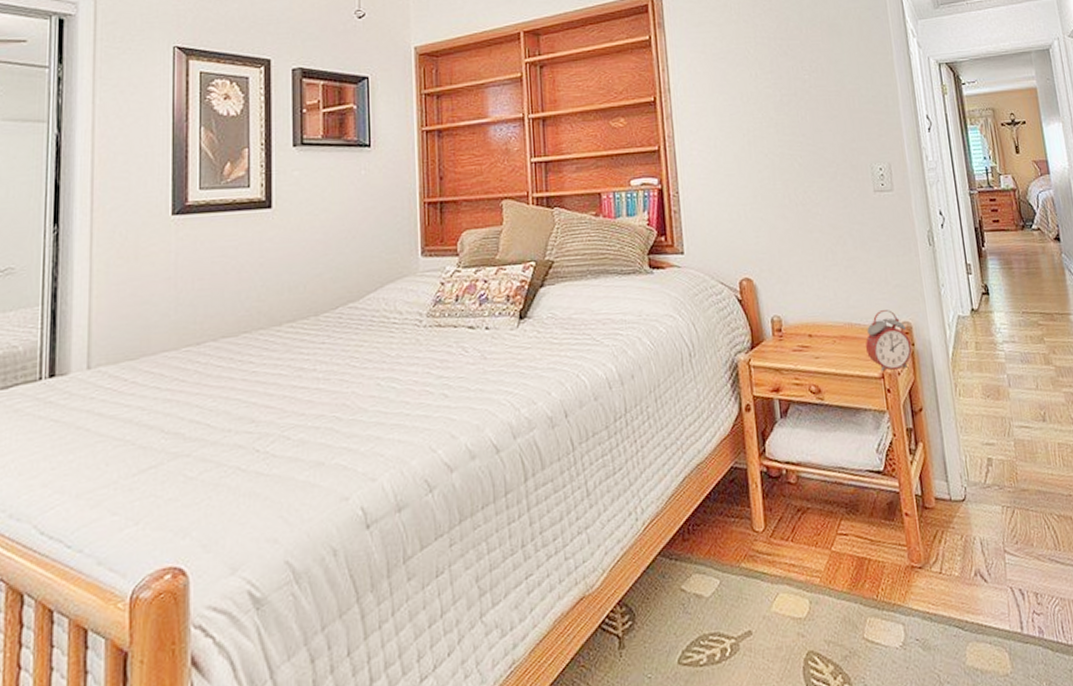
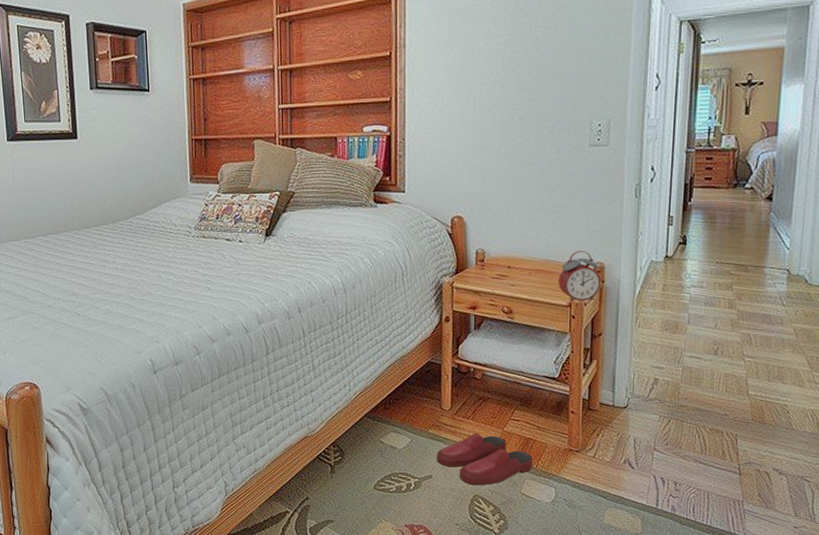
slippers: none [754,559,872,637] -> present [436,433,533,485]

